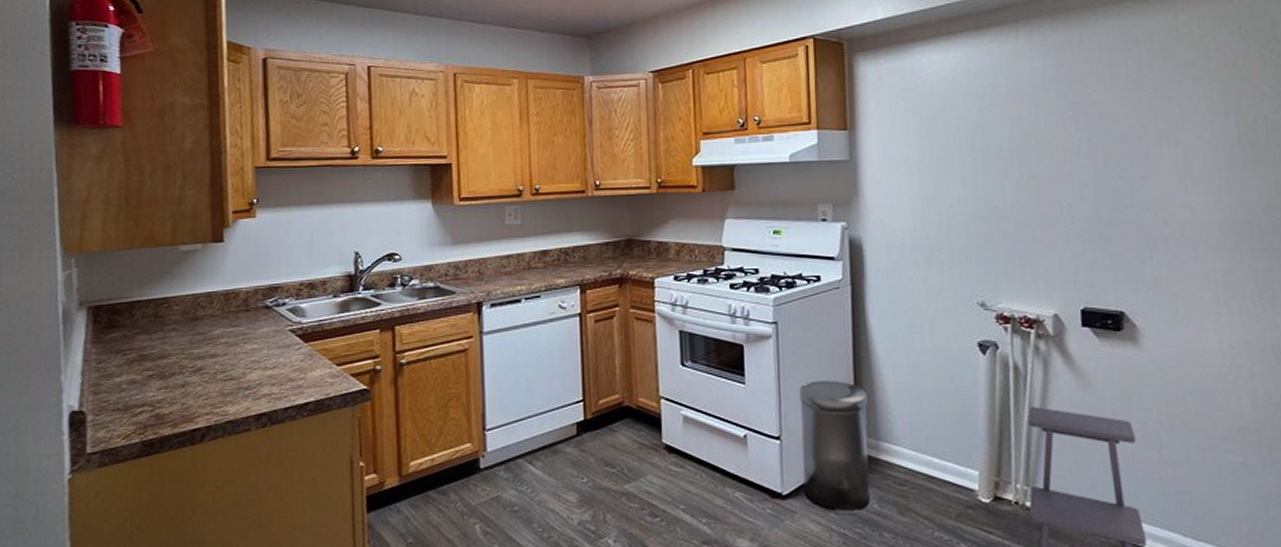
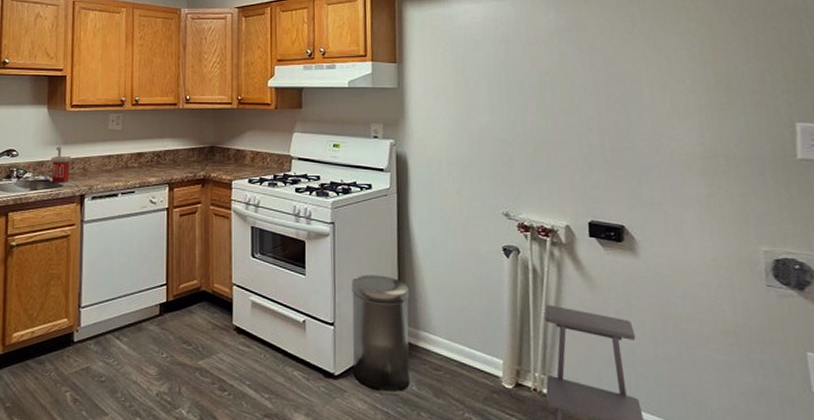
soap dispenser: none [440,246,464,290] -> present [51,145,72,183]

